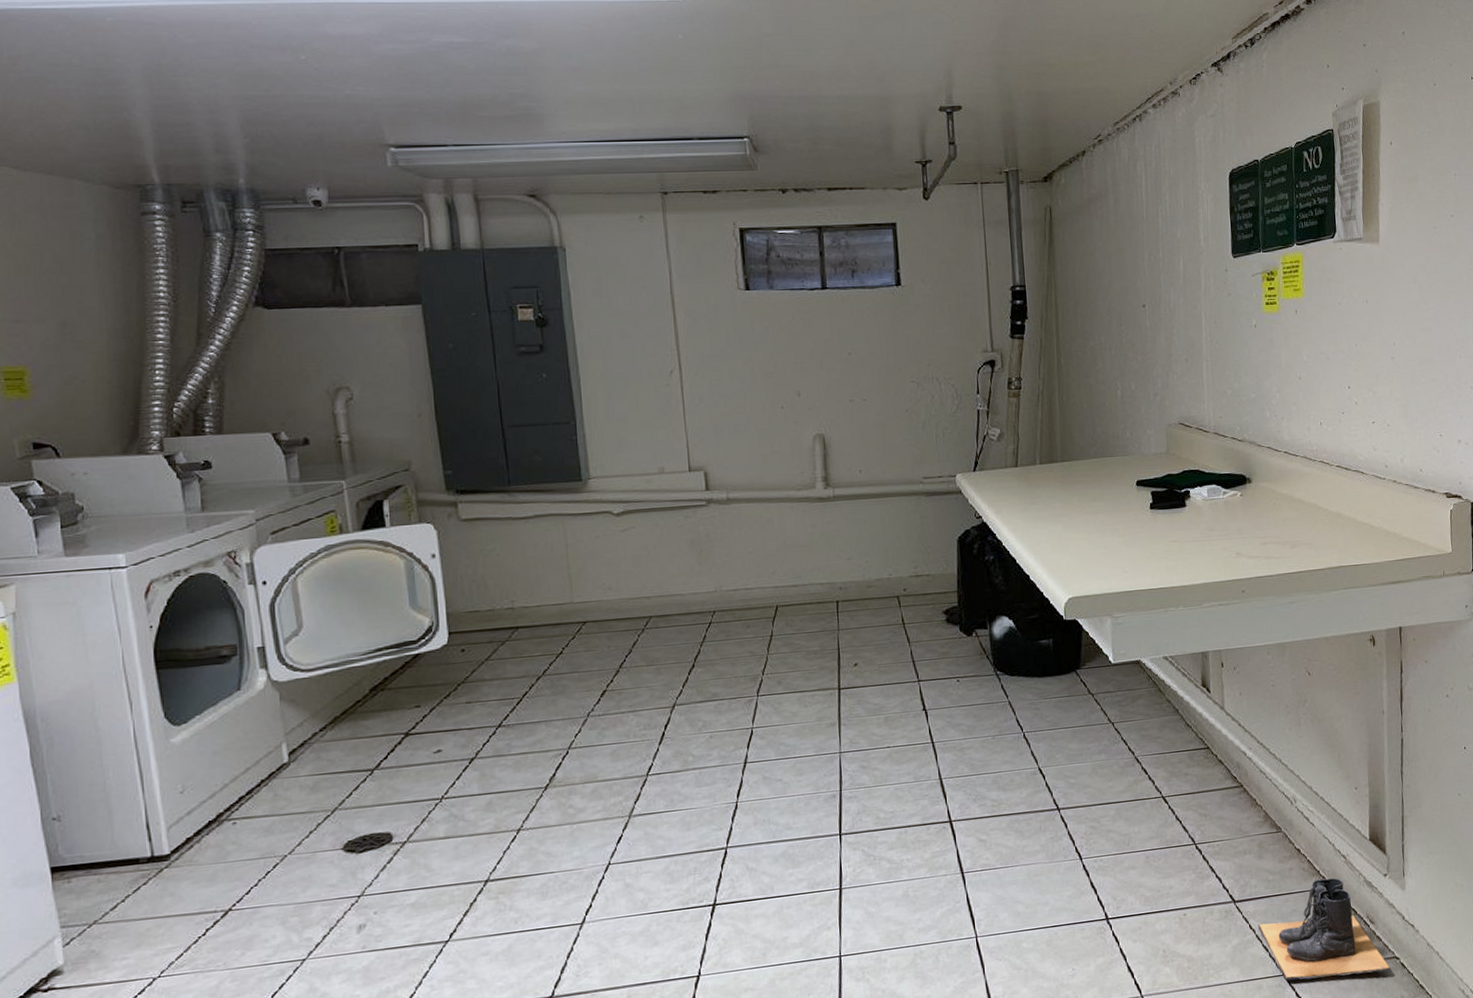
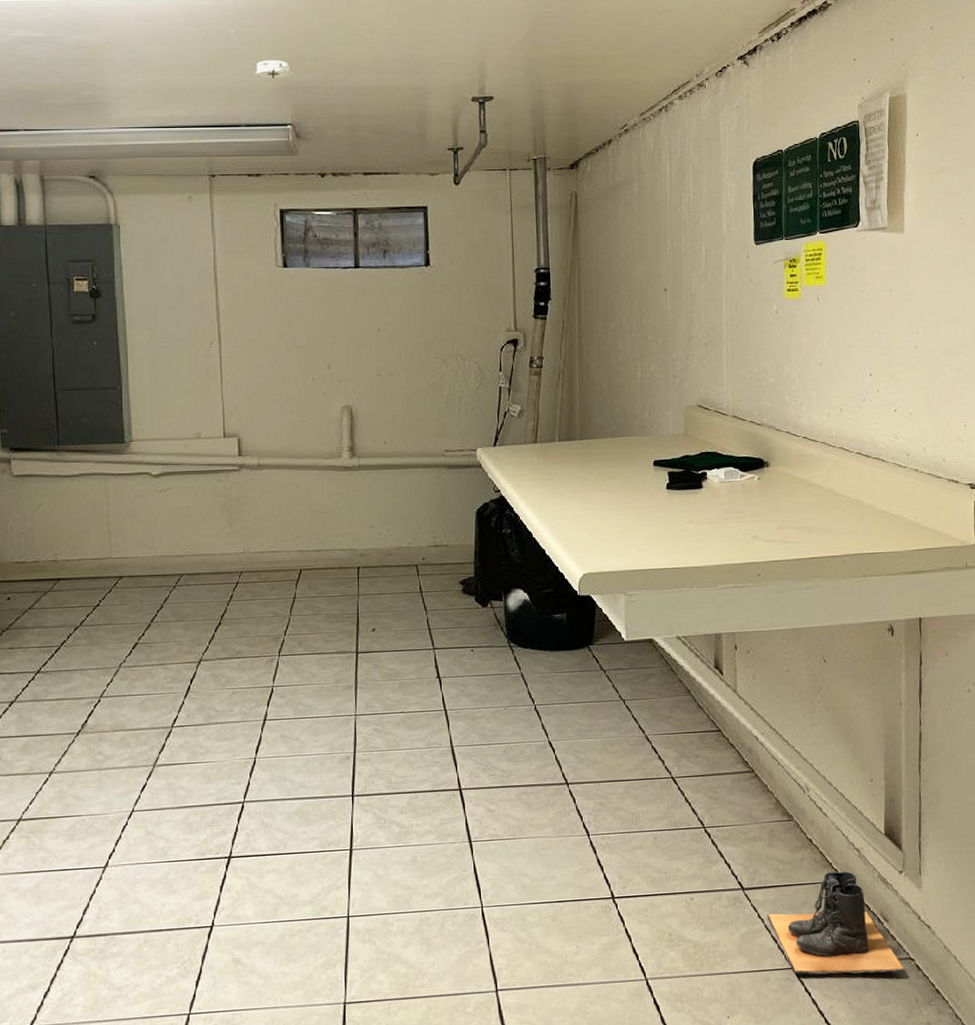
smoke detector: none [703,68,747,88] -> present [252,60,293,79]

